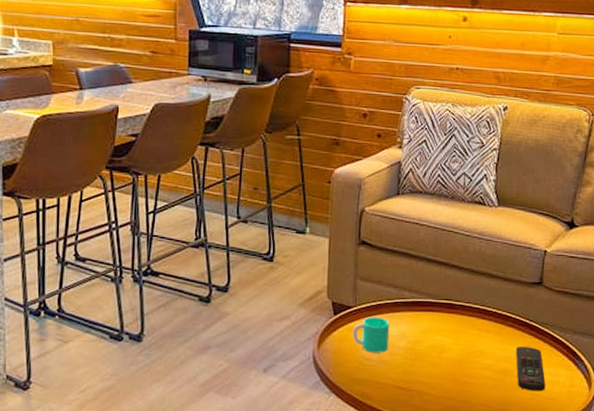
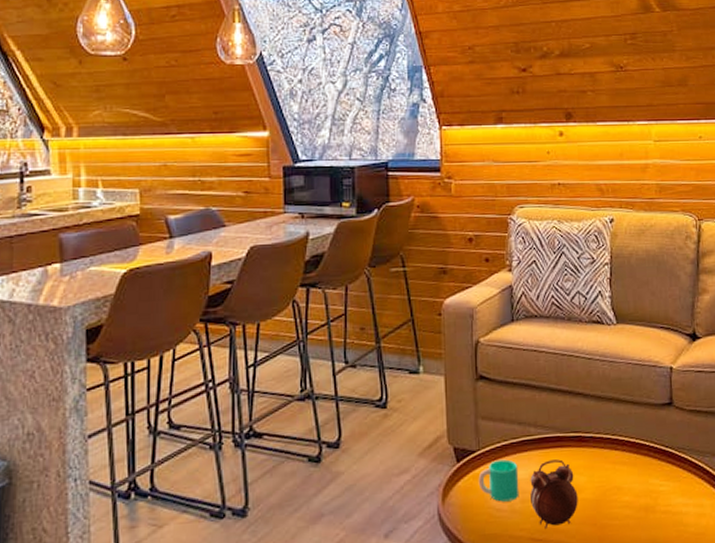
alarm clock: none [398,322,443,379] -> present [529,459,578,528]
remote control: present [515,347,546,391] -> none [654,476,691,528]

